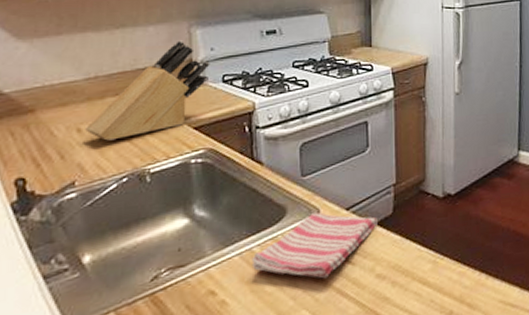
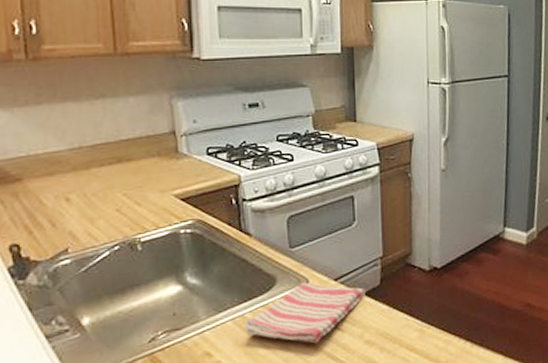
knife block: present [85,40,210,141] -> none [74,112,194,210]

